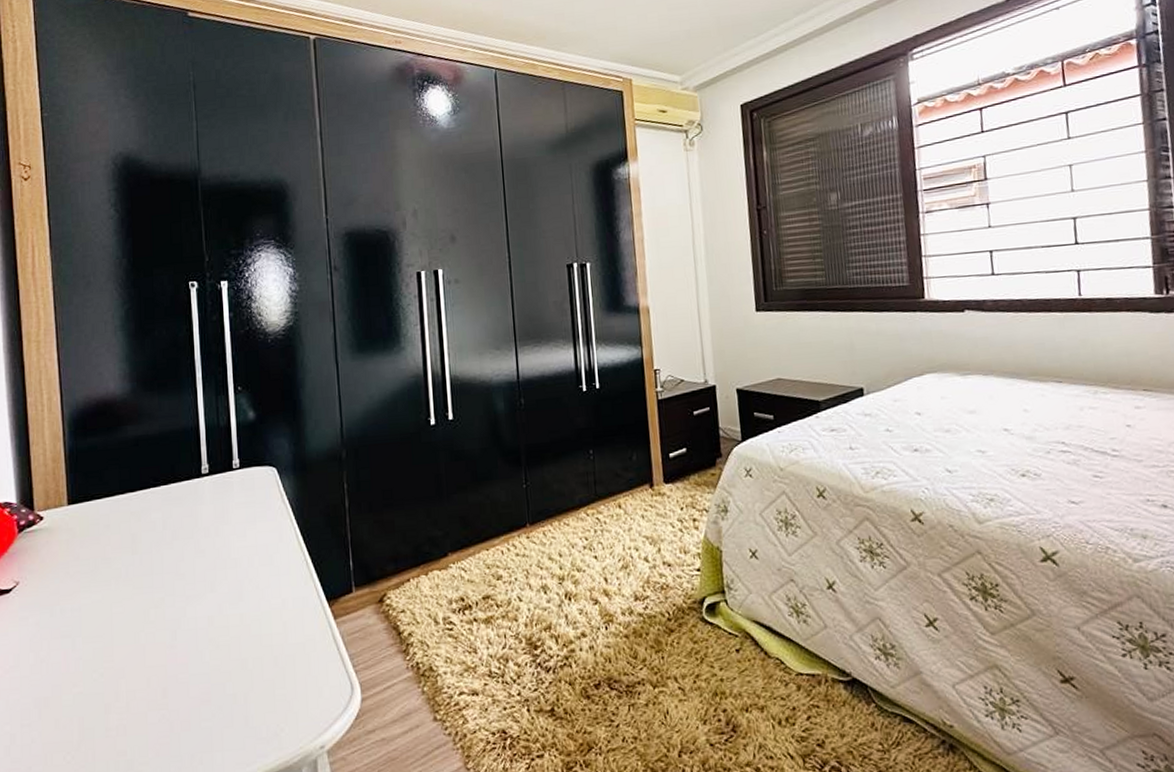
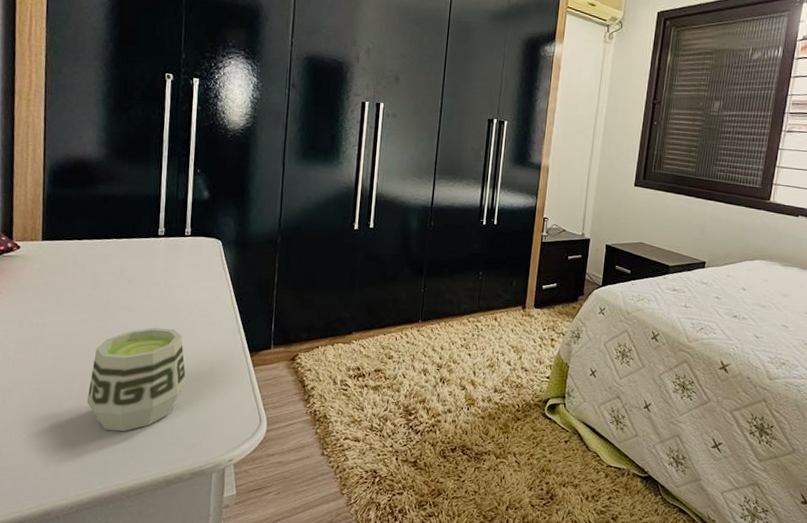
cup: none [139,587,256,733] -> present [87,327,186,431]

